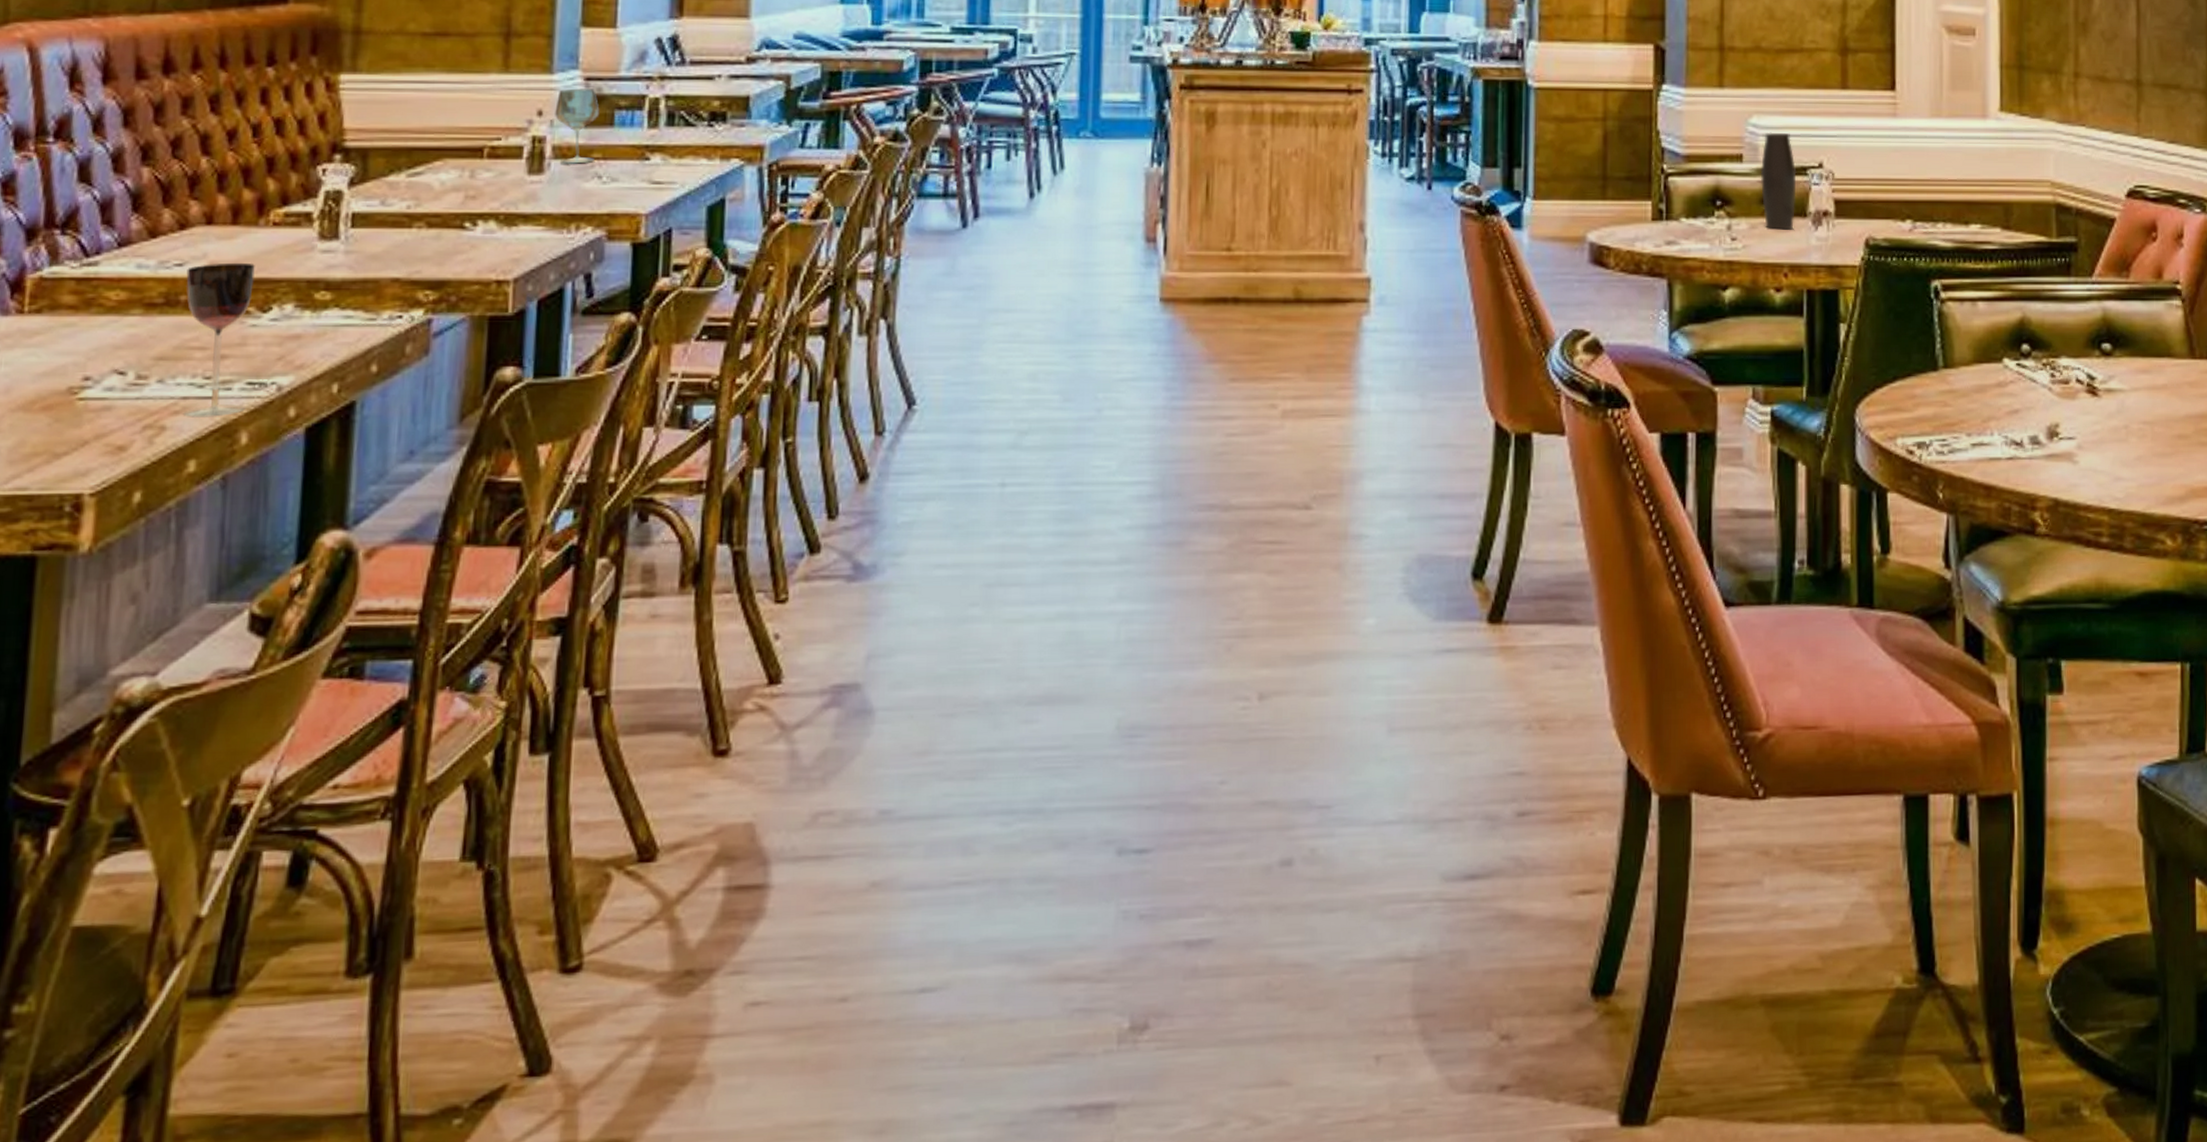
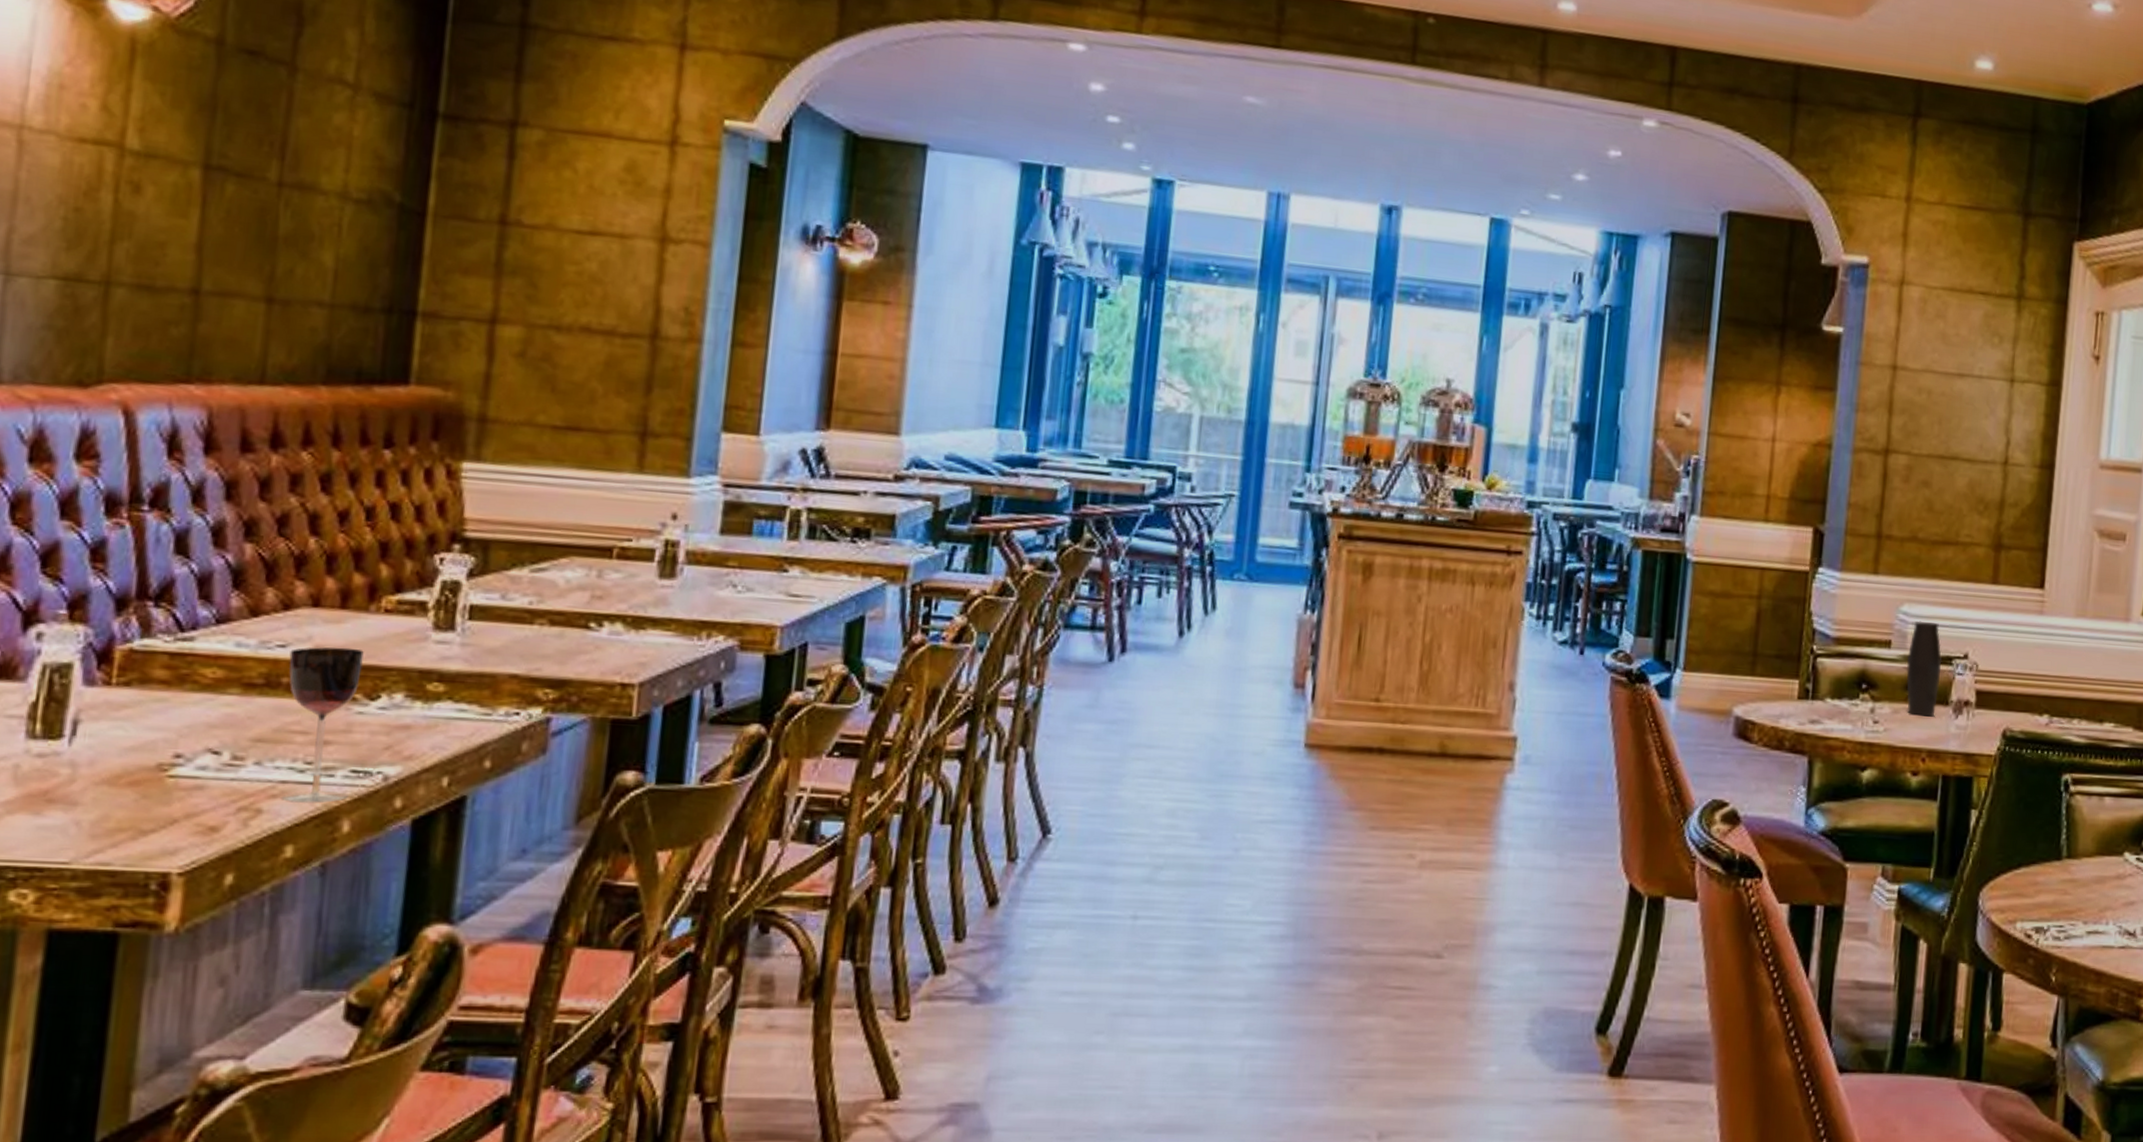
wine glass: present [555,88,600,164] -> none [690,494,738,571]

